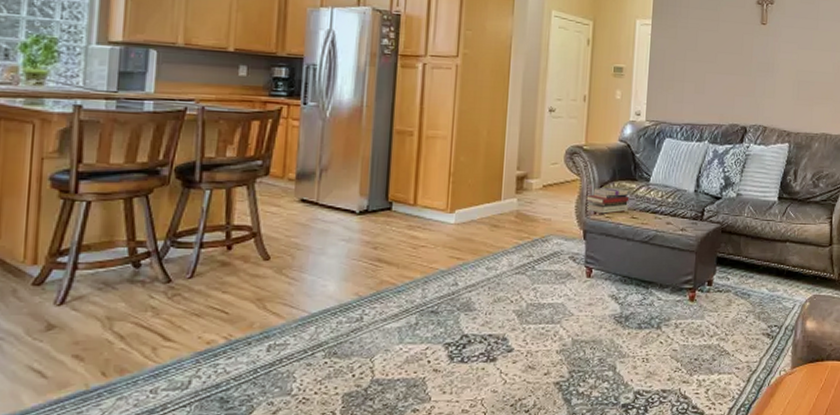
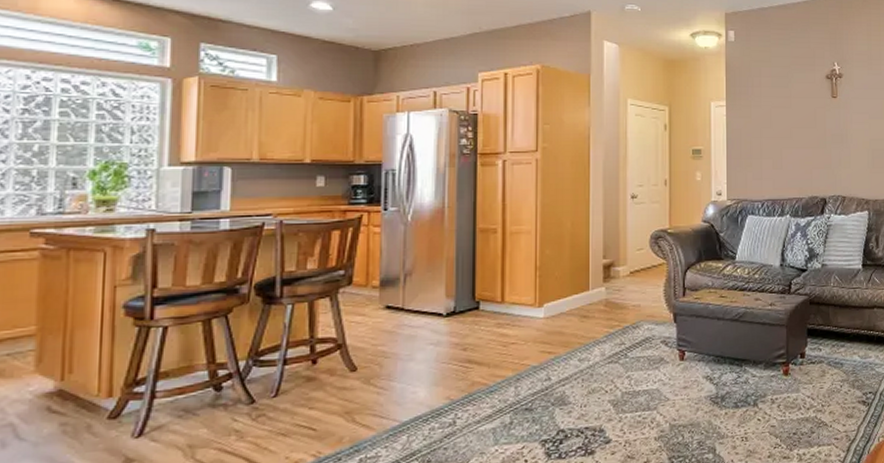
books: present [586,187,630,214] -> none [674,268,717,296]

